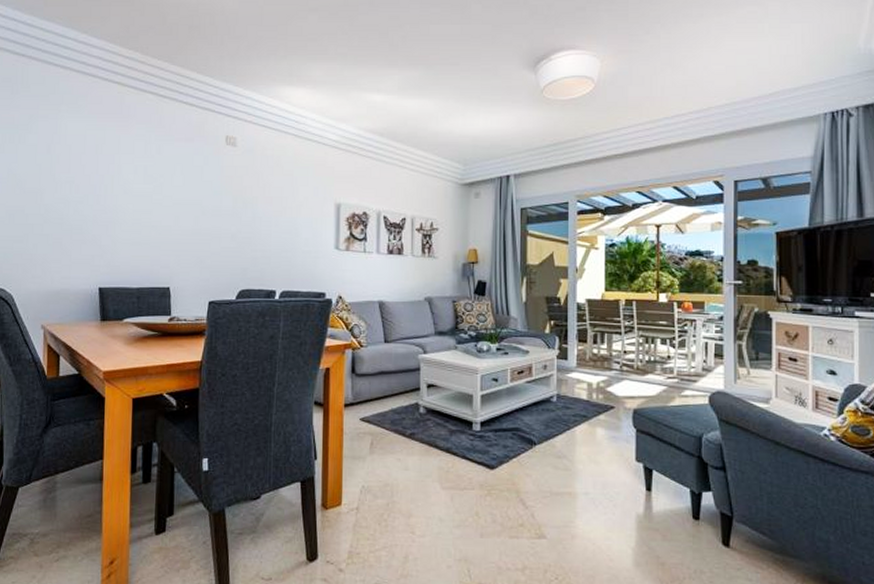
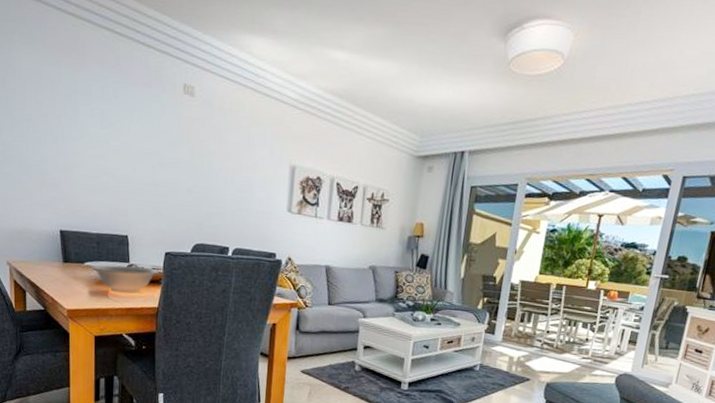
decorative bowl: none [129,319,202,349] -> present [90,264,159,294]

